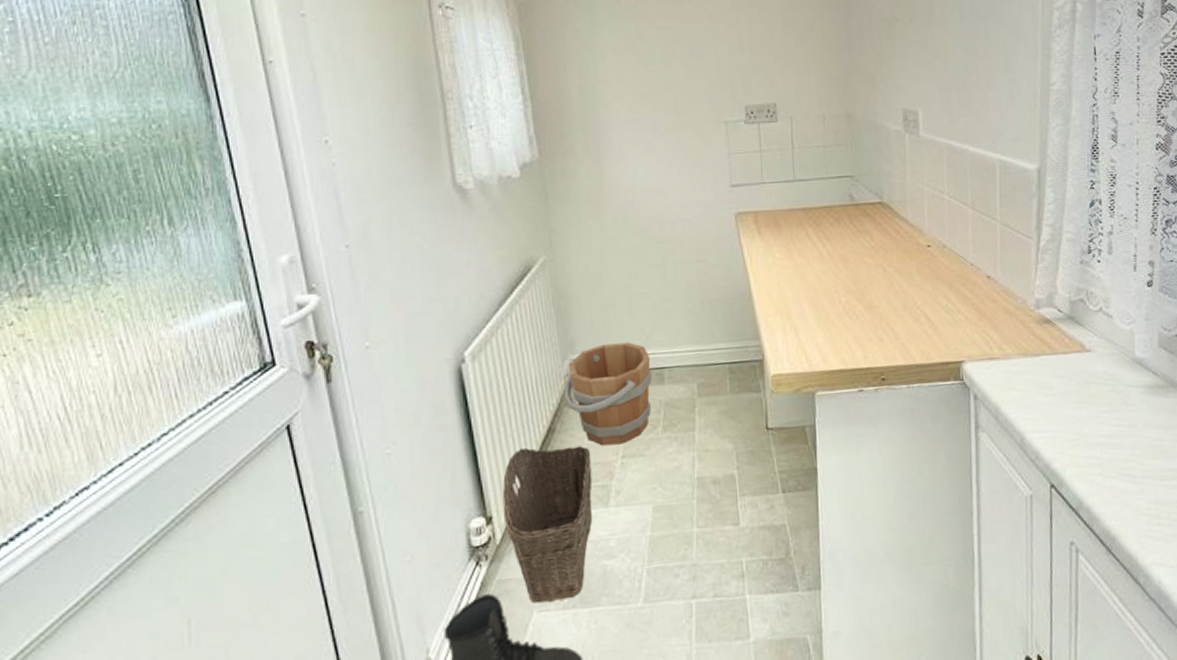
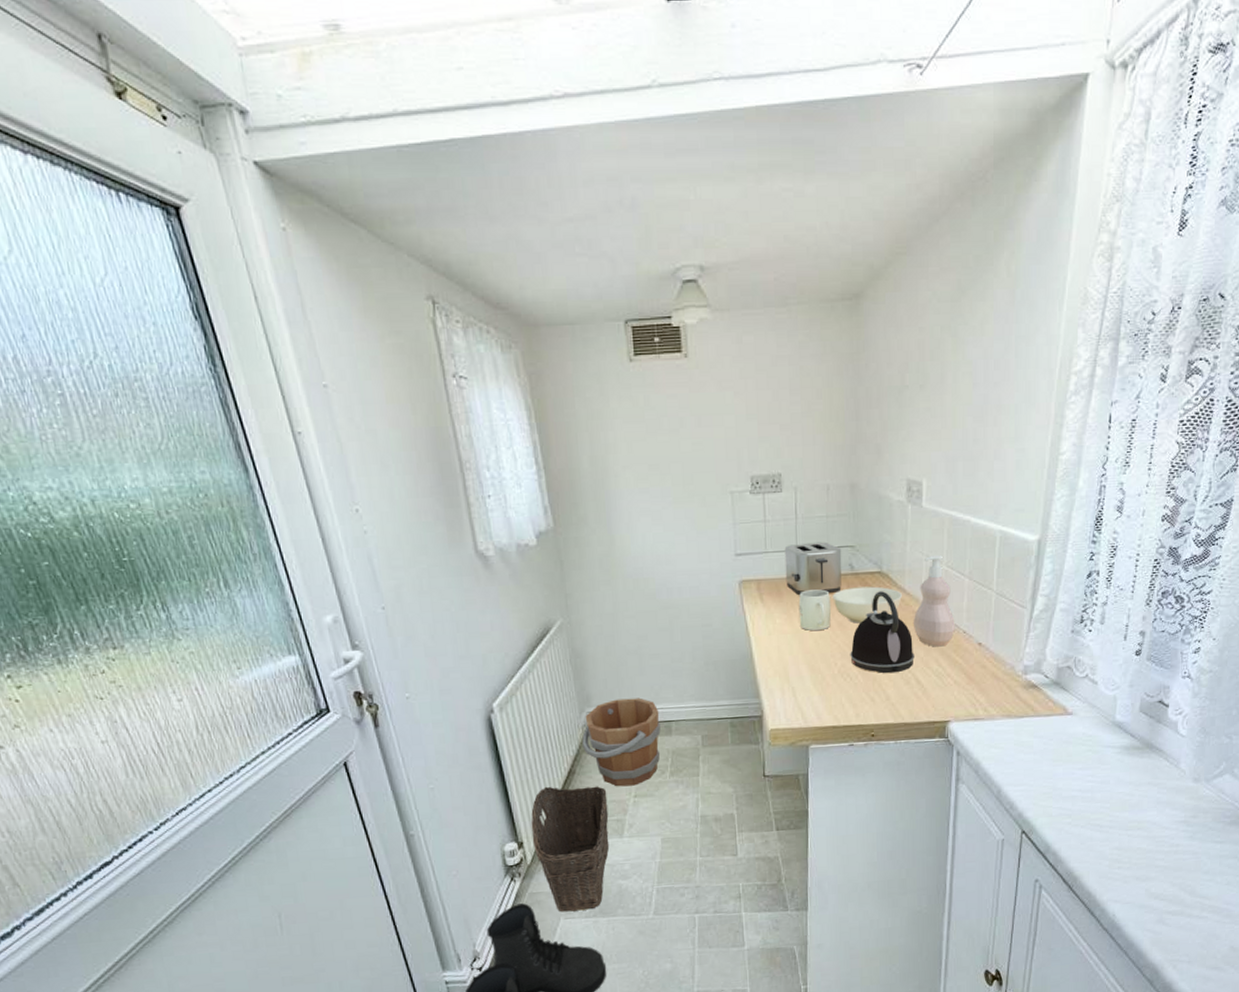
toaster: none [781,172,843,227] -> present [784,542,842,595]
mug: none [798,221,833,266] -> present [798,589,832,631]
bowl: none [833,217,905,257] -> present [832,586,902,623]
kettle: none [854,222,922,310] -> present [850,591,914,673]
soap bottle: none [917,184,962,281] -> present [913,554,955,647]

